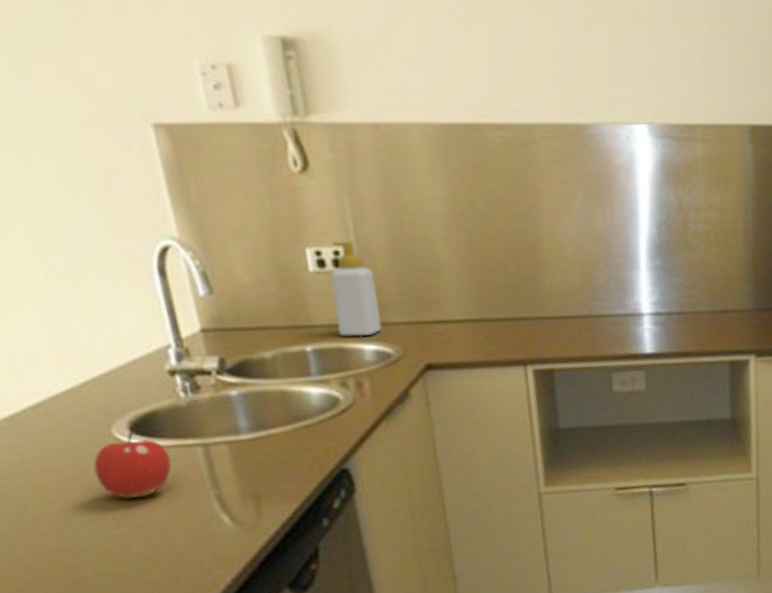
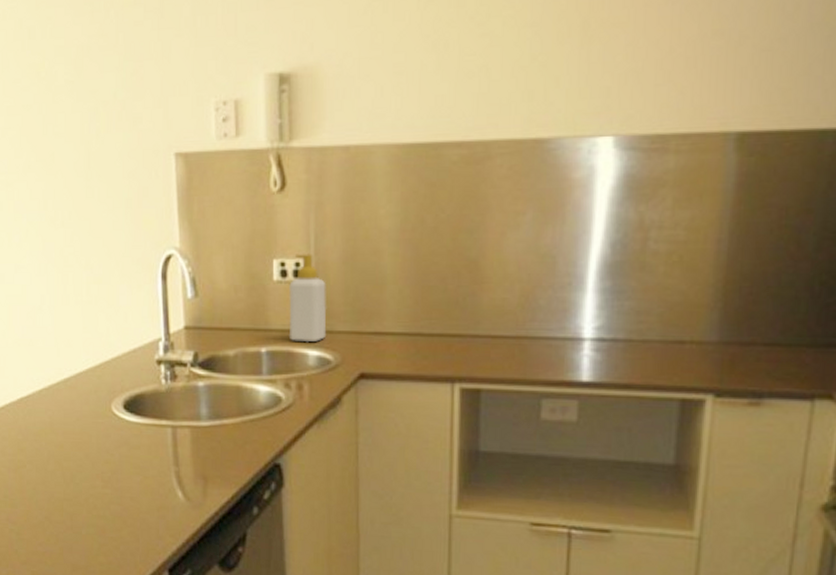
fruit: present [93,429,172,498] -> none [95,407,148,465]

